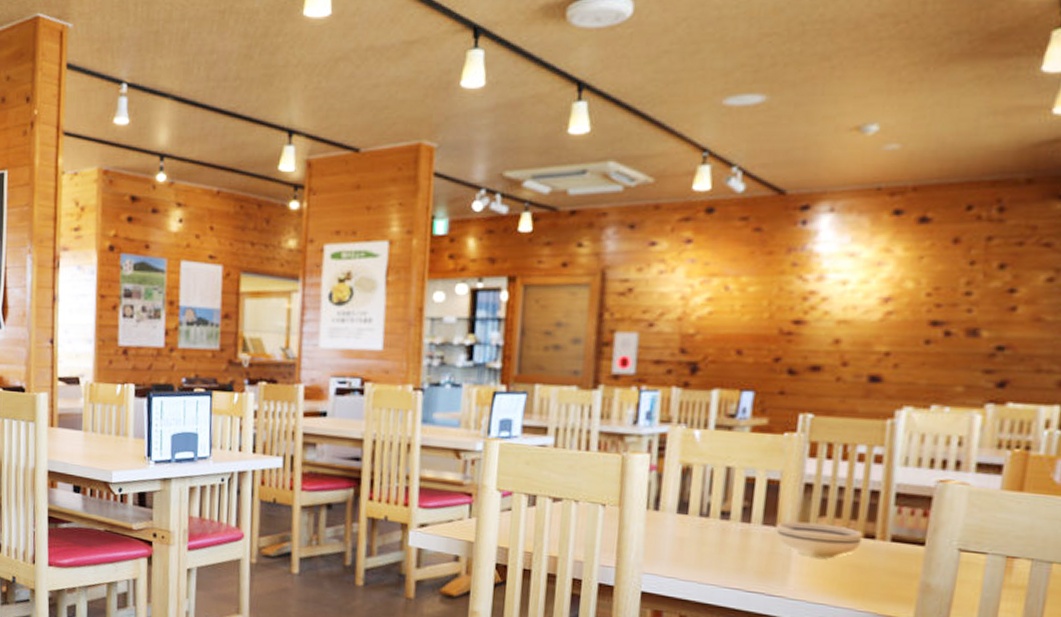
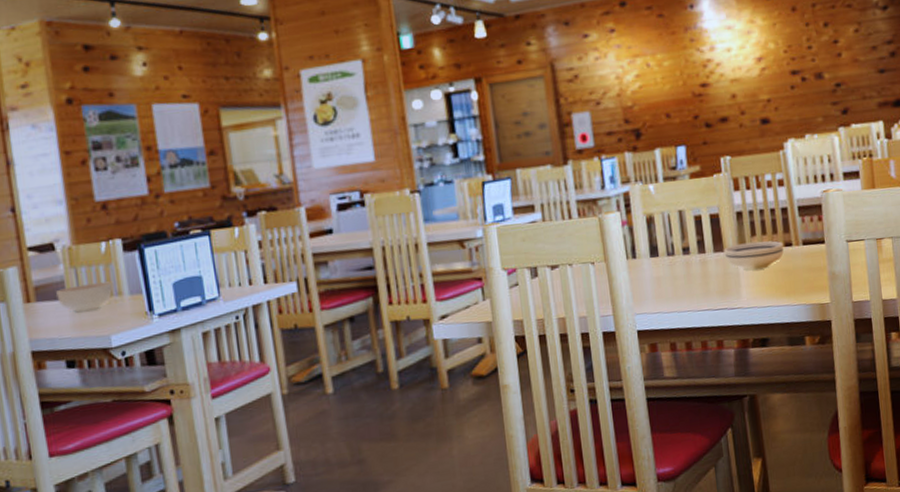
bowl: none [75,420,121,446] -> present [56,281,113,313]

